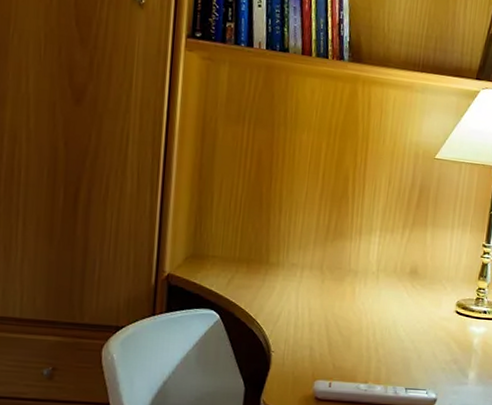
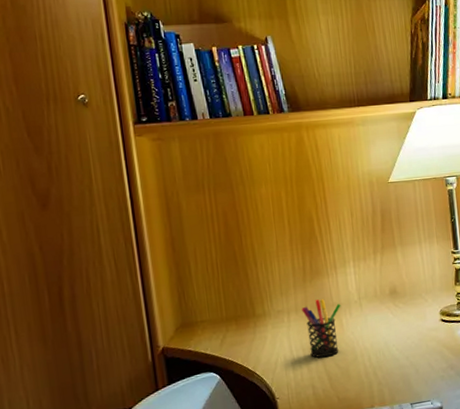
pen holder: none [315,261,358,322] -> present [301,299,341,358]

